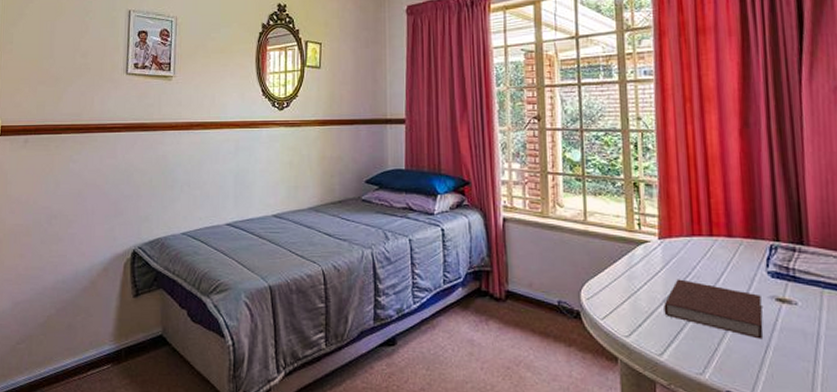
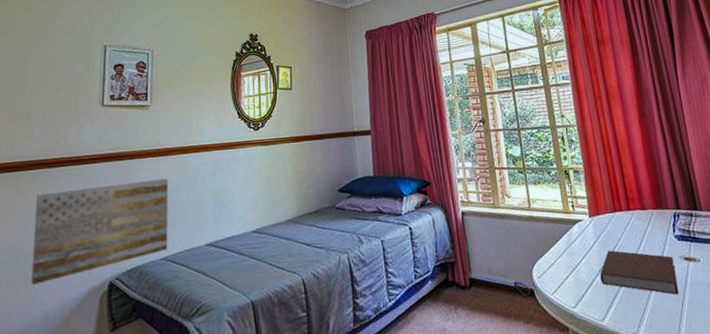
wall art: none [62,153,189,245] -> present [31,178,168,285]

